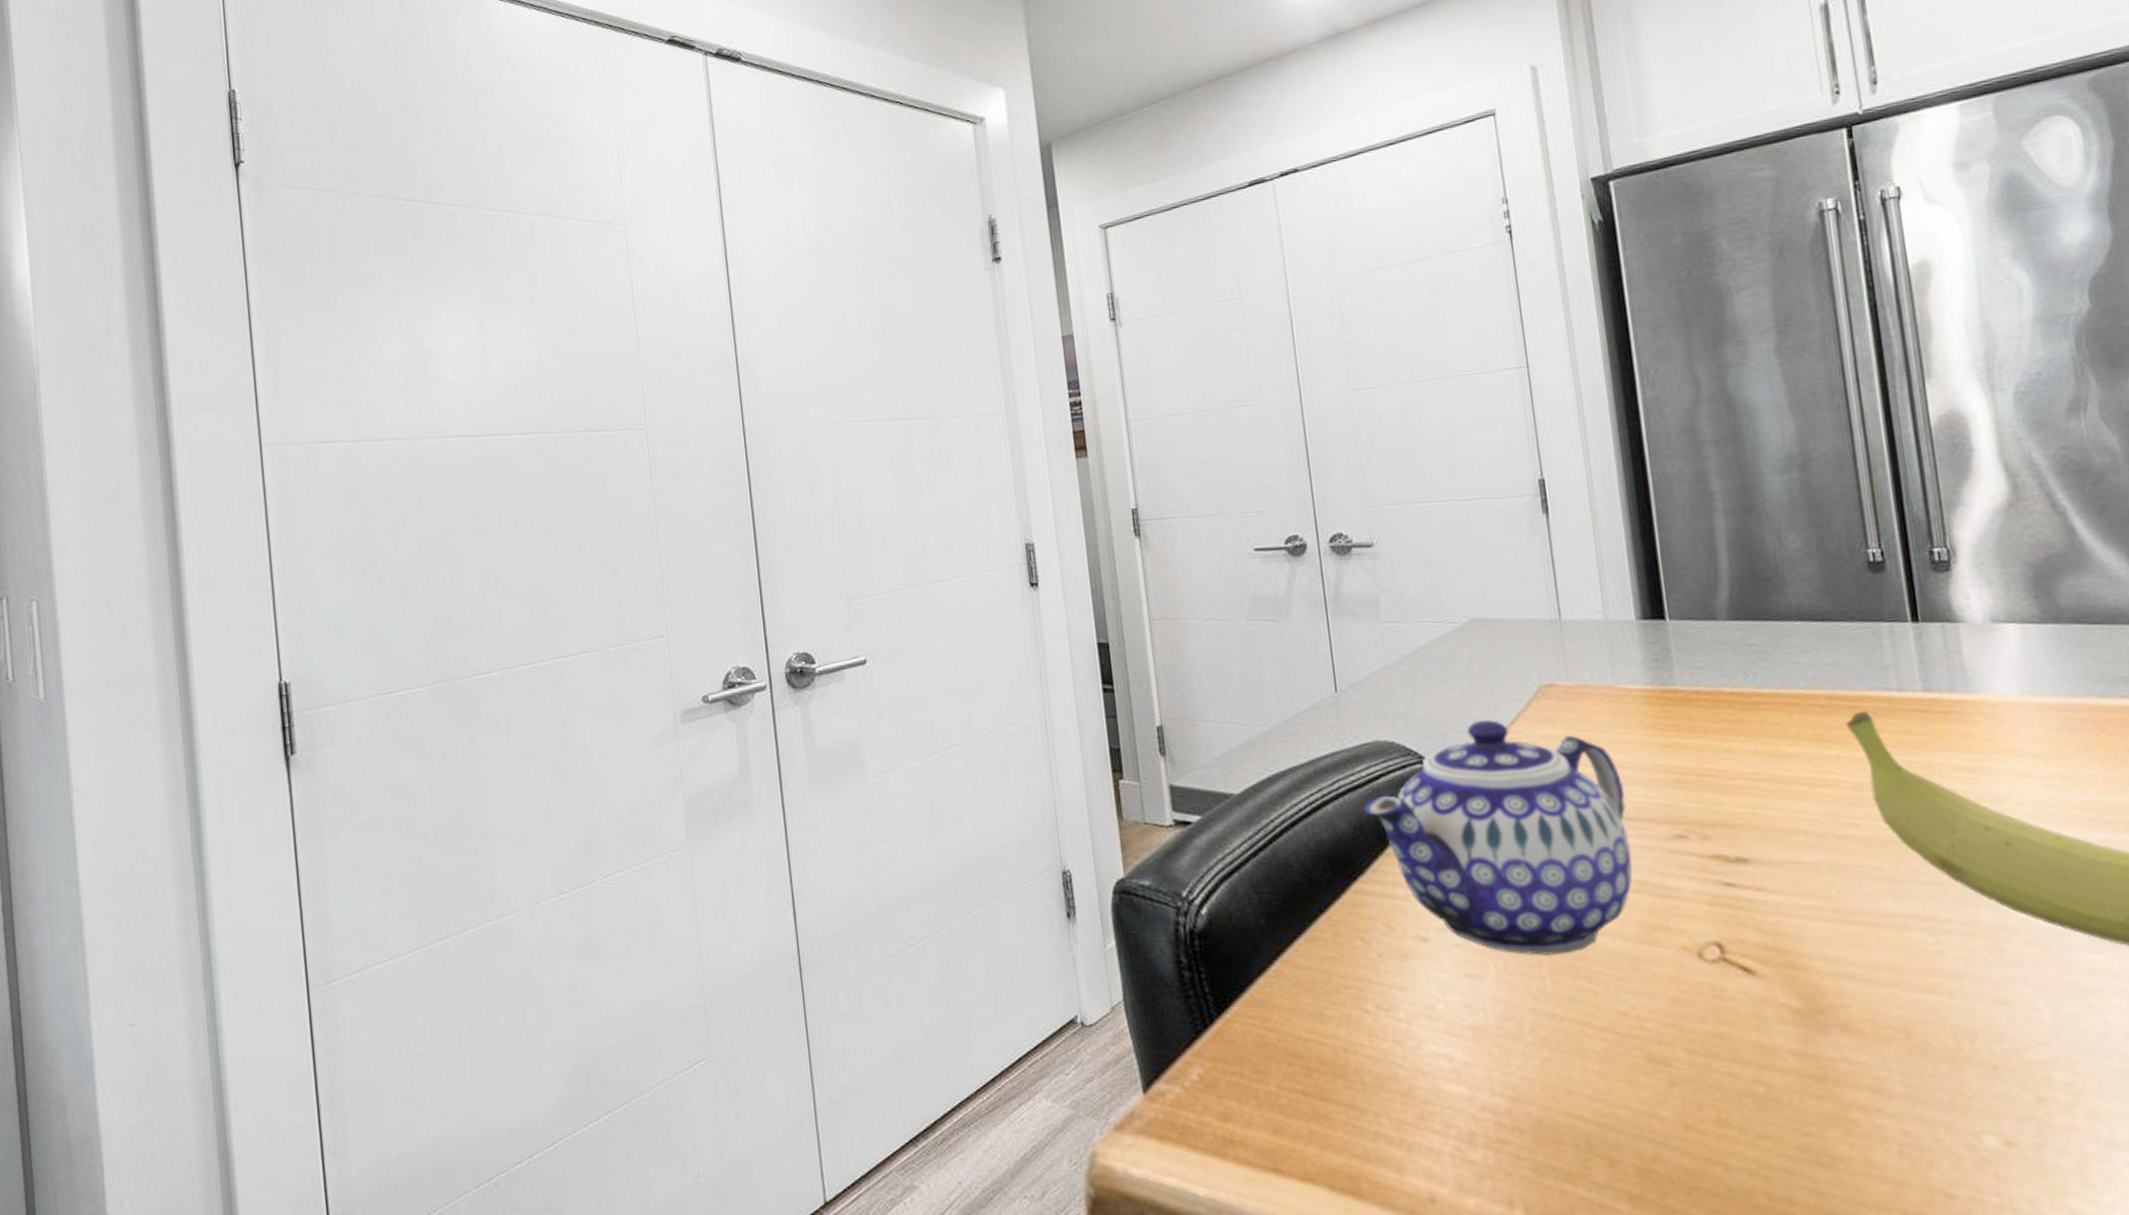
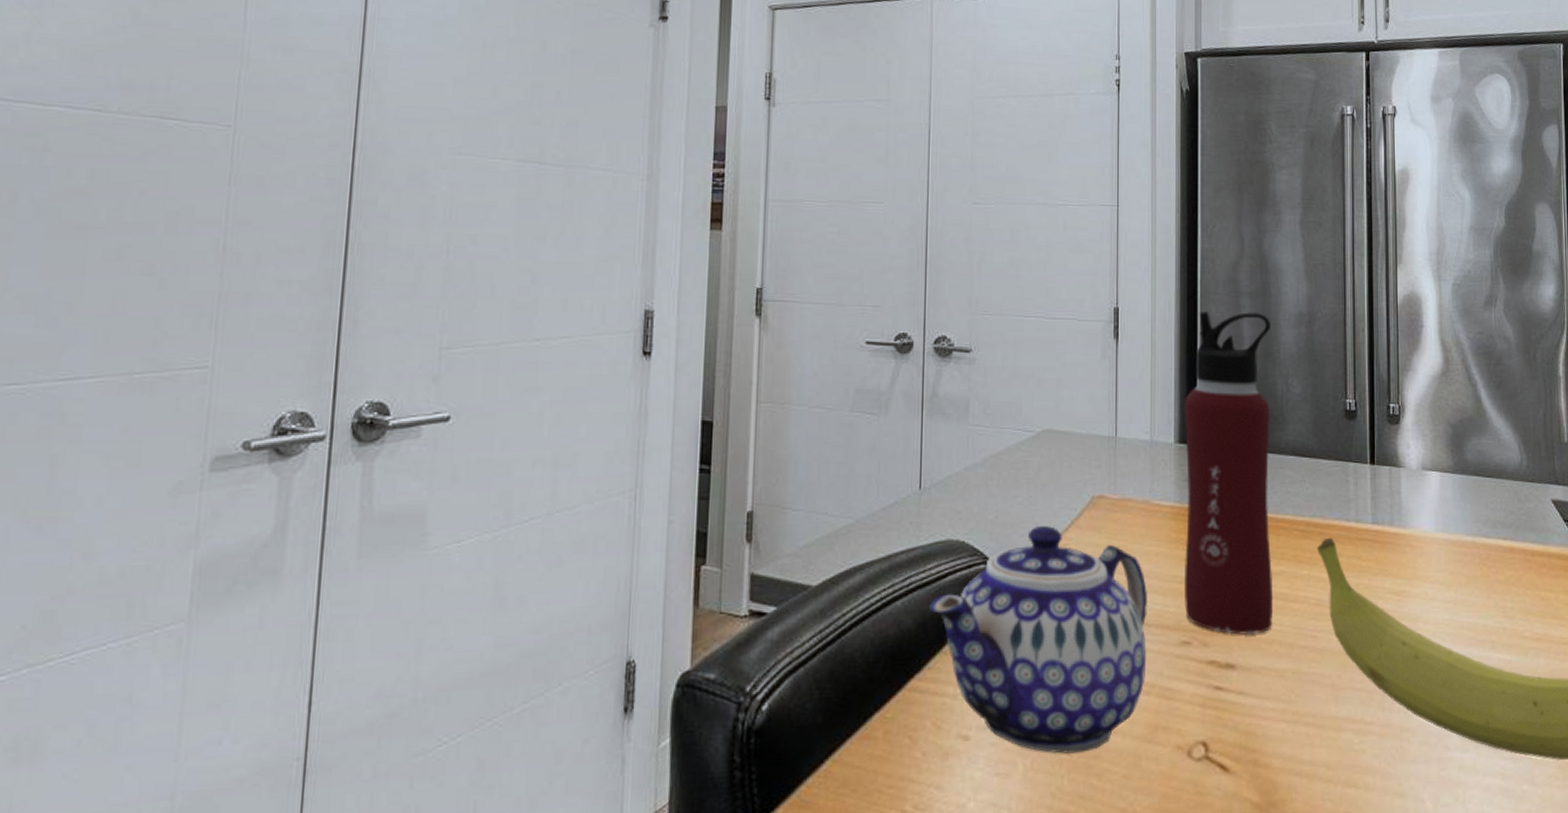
water bottle: none [1642,462,1794,826] -> present [1184,311,1274,635]

